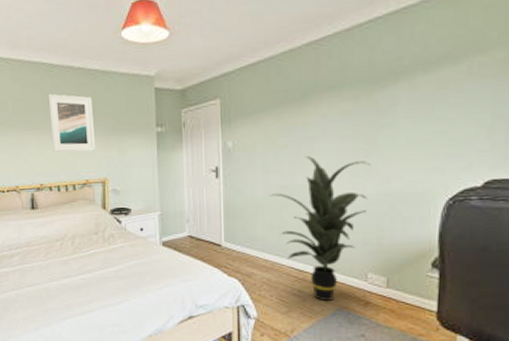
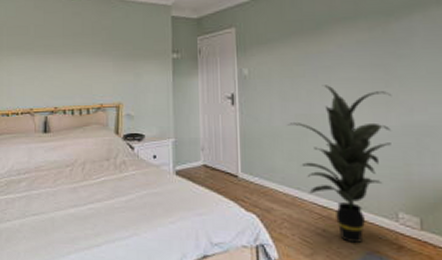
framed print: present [48,93,95,152] -> none [68,20,111,76]

